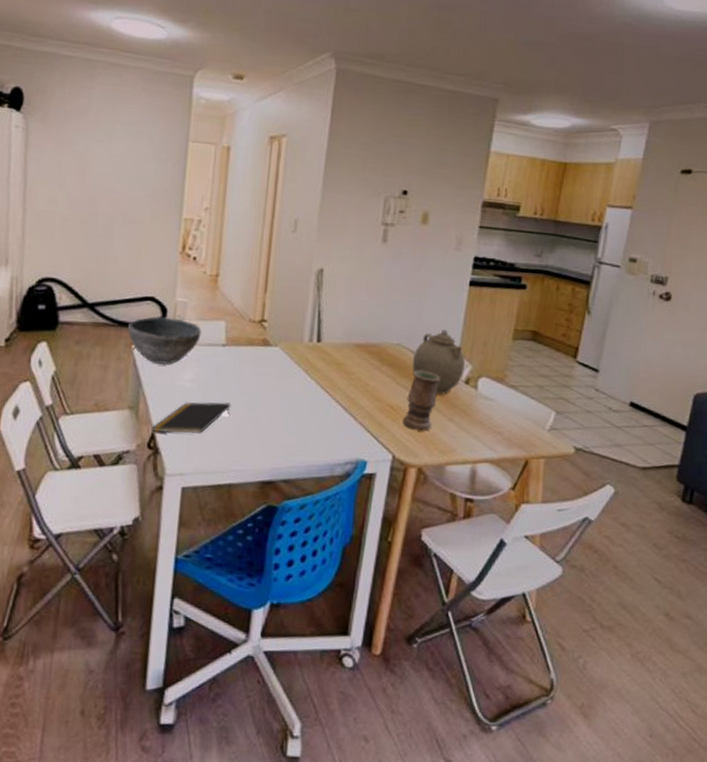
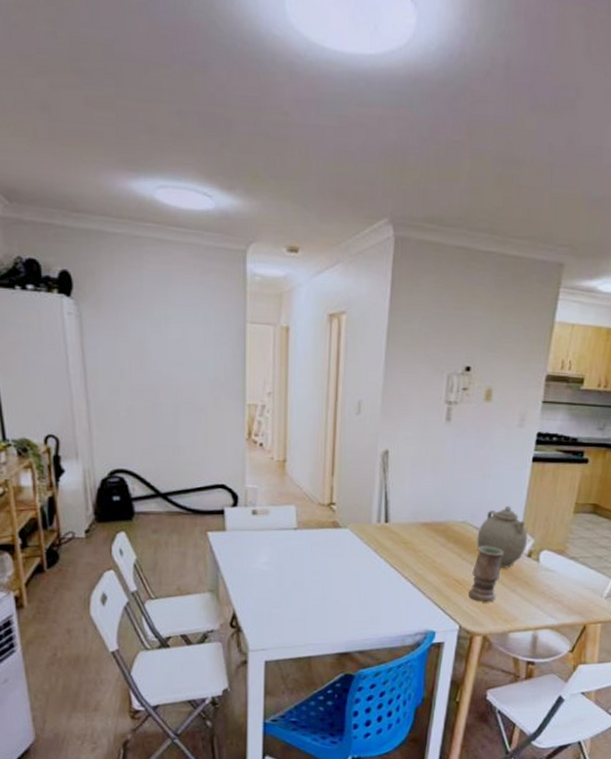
bowl: present [128,316,202,365] -> none [202,504,274,550]
notepad: present [152,402,231,434] -> none [233,582,306,613]

